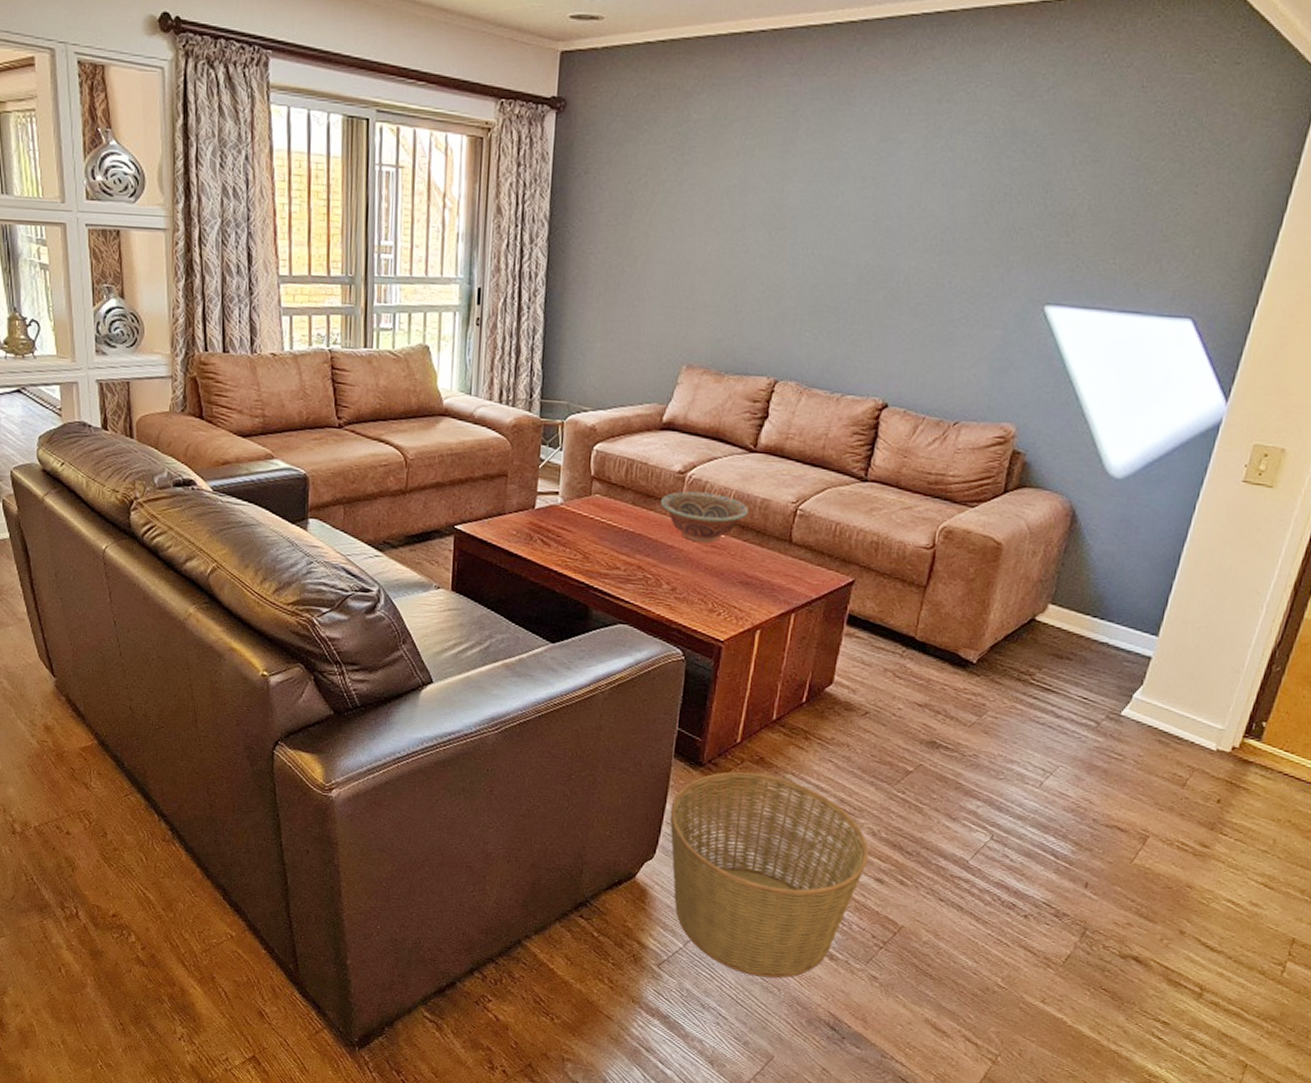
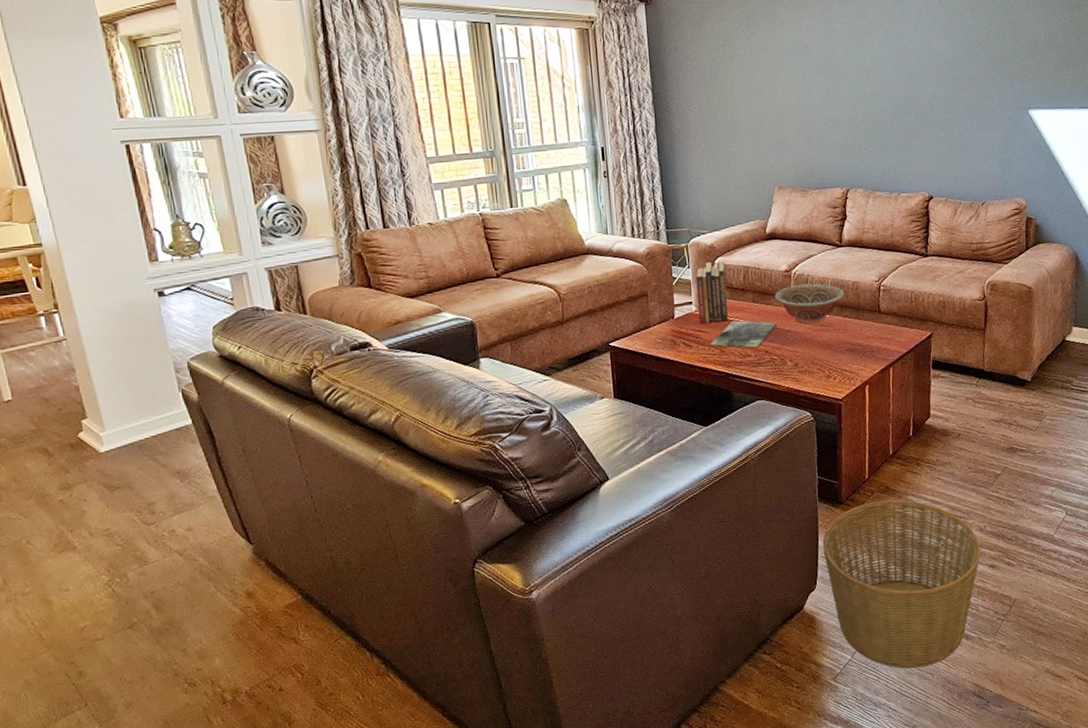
books: none [563,447,606,523] -> present [695,261,728,323]
magazine: none [572,523,657,562] -> present [709,320,776,349]

